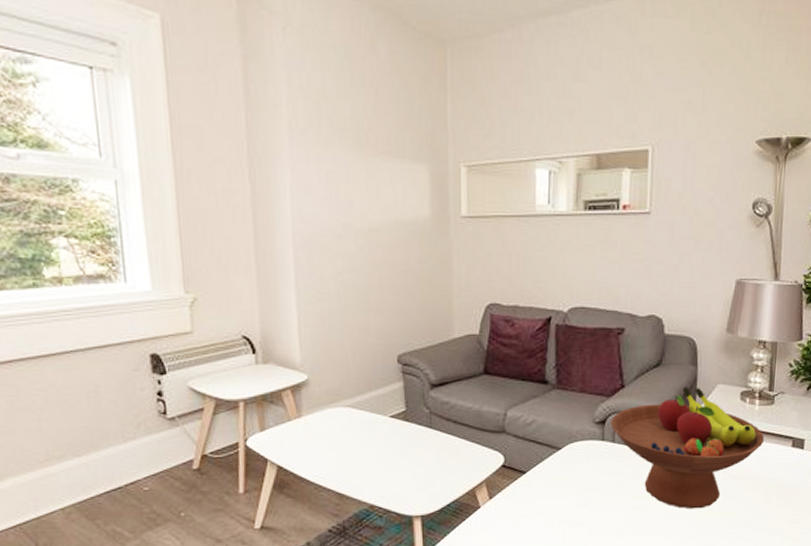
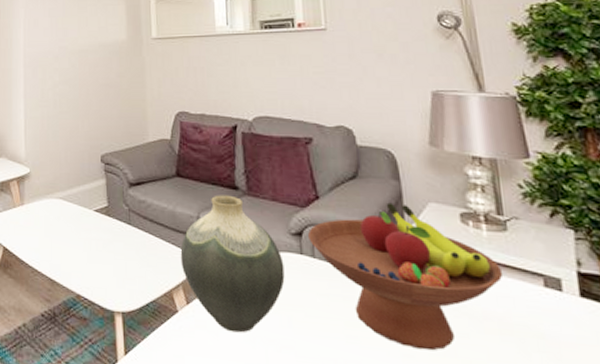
vase: none [485,390,586,519] -> present [180,195,285,333]

